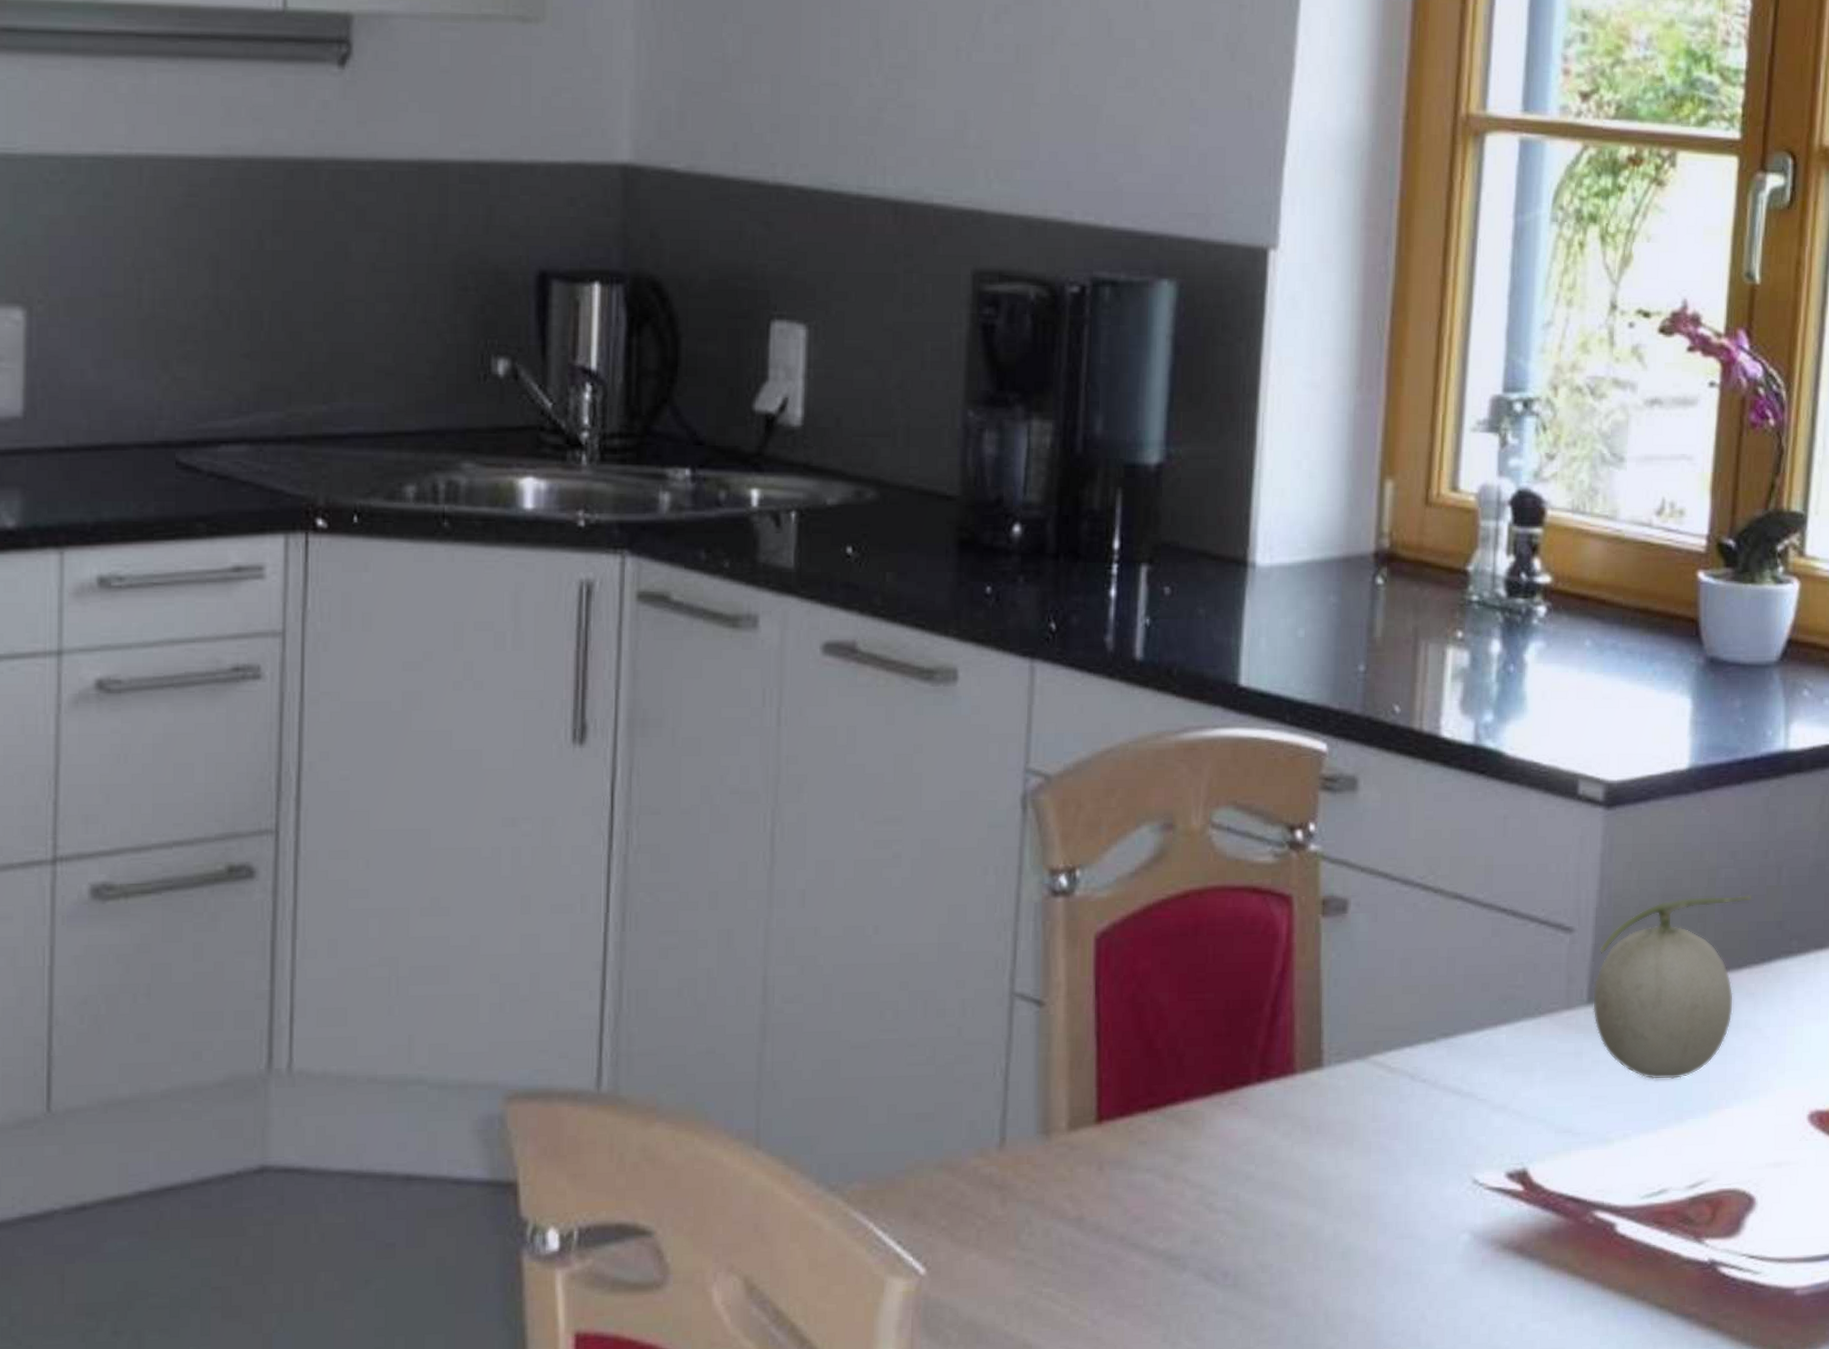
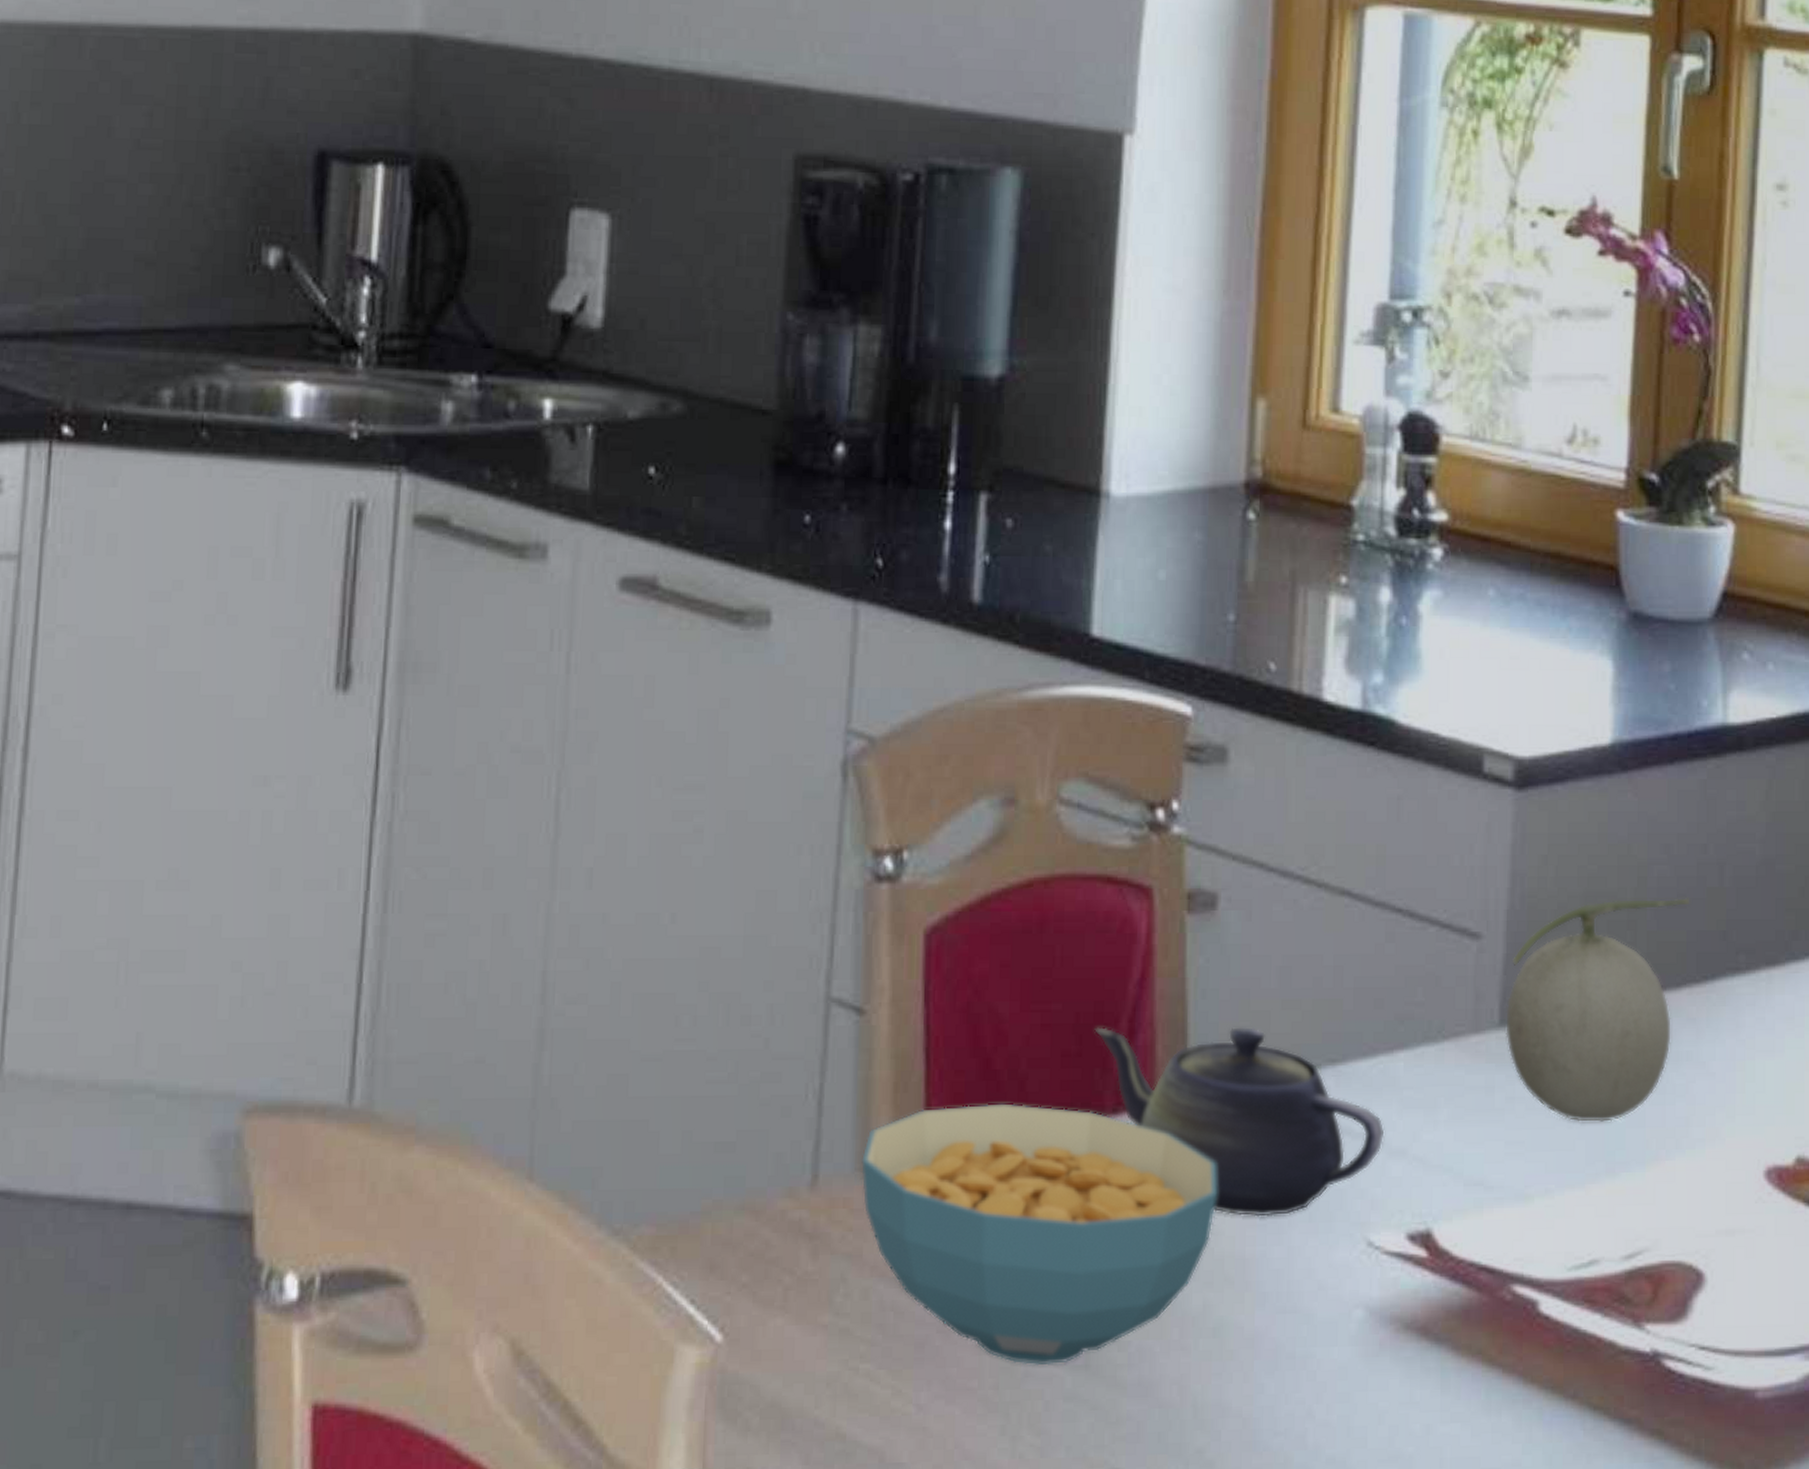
cereal bowl: none [1042,1075,1346,1286] -> present [861,1103,1217,1366]
teapot: none [1242,1008,1489,1163] -> present [1094,1026,1385,1217]

